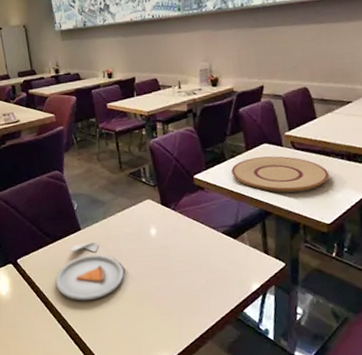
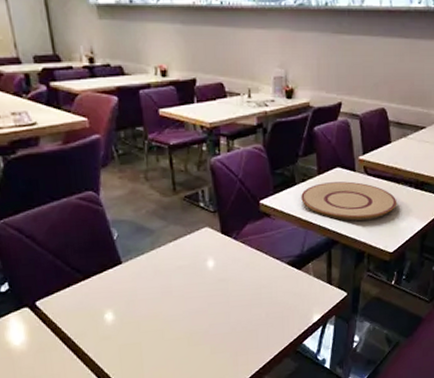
dinner plate: present [55,242,125,301] -> none [87,277,175,345]

